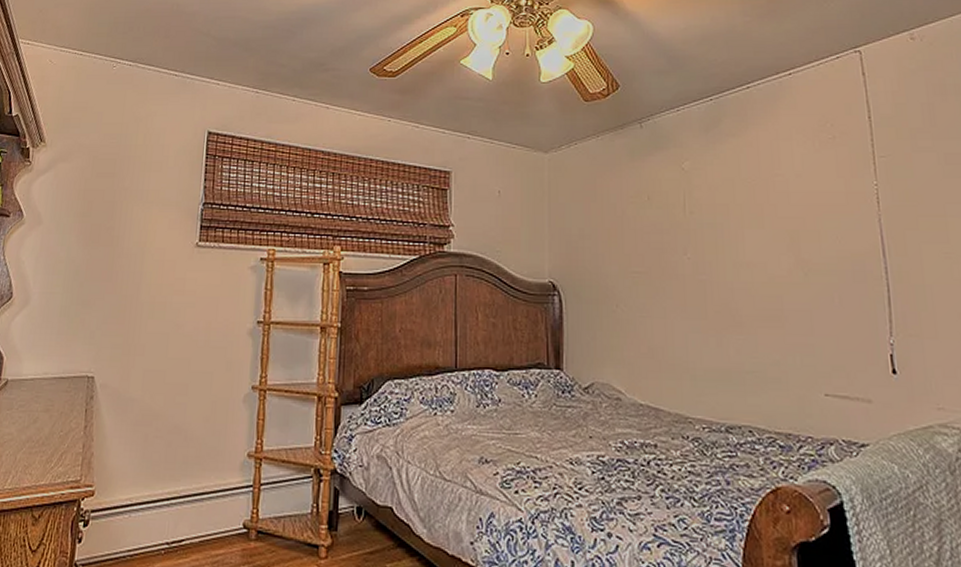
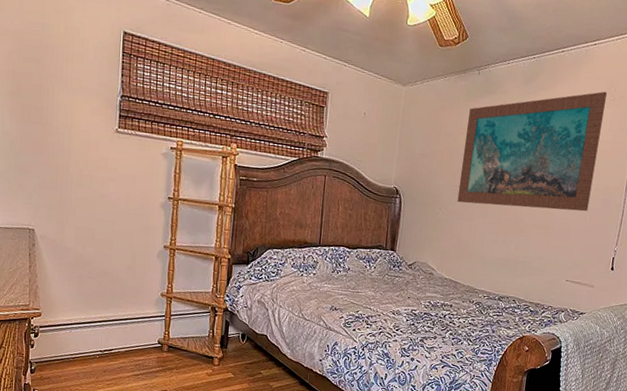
wall art: none [636,128,834,294] -> present [457,91,608,212]

